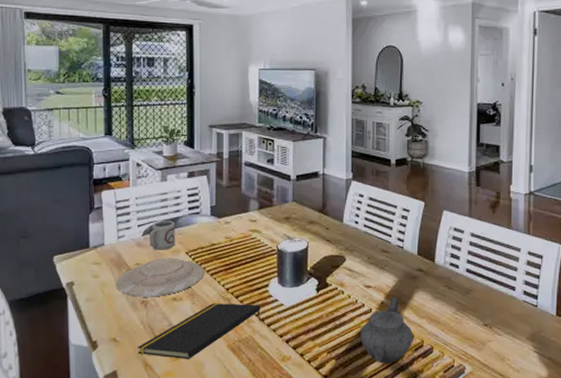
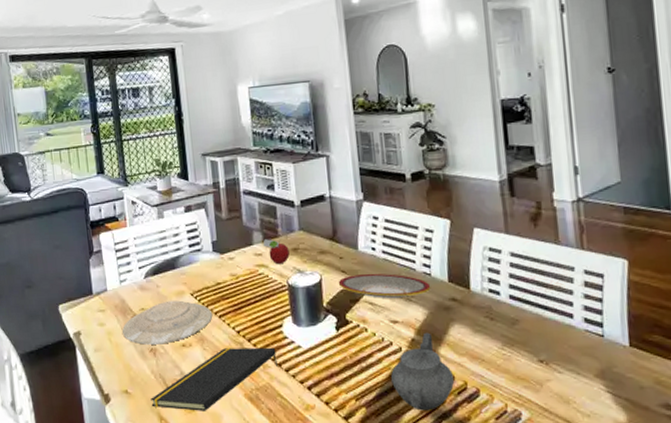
cup: present [150,221,175,250] -> none [151,260,179,293]
fruit: none [259,207,281,231] -> present [263,239,290,265]
plate: none [322,243,402,266] -> present [338,273,431,298]

